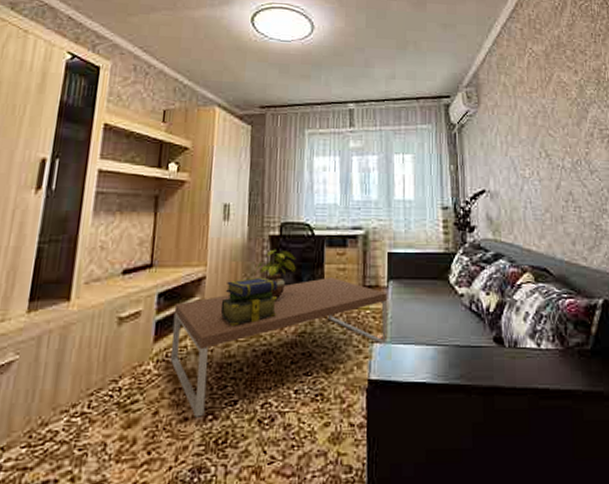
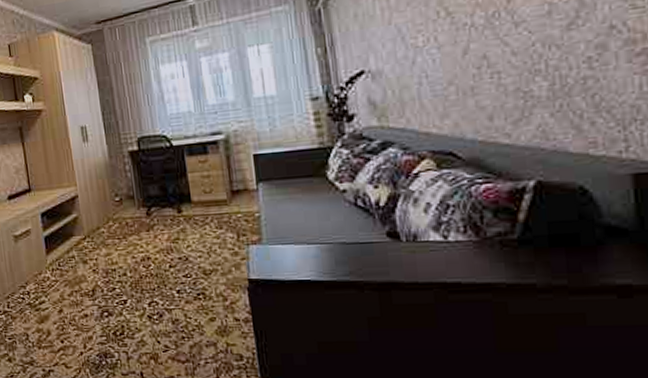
coffee table: present [171,278,389,417] -> none [56,185,265,314]
stack of books: present [220,277,278,326] -> none [96,191,149,237]
potted plant: present [253,249,296,300] -> none [119,163,160,211]

